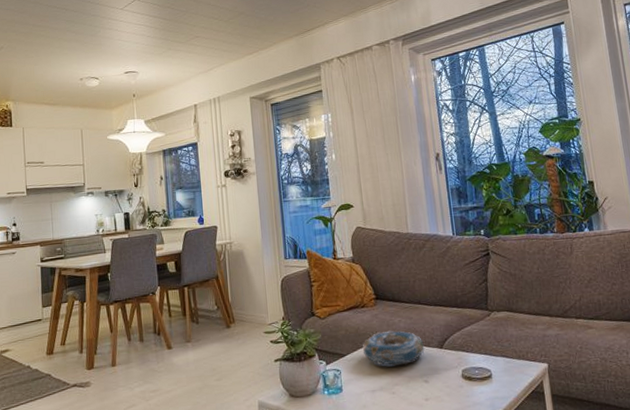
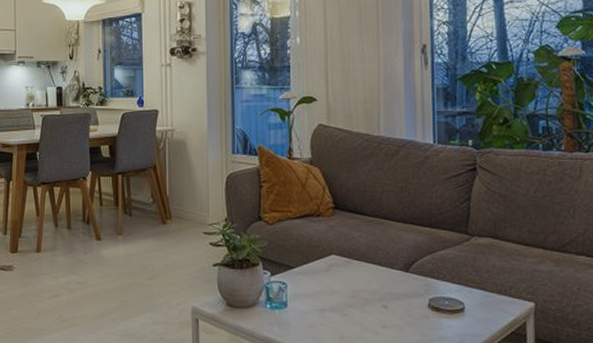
decorative bowl: present [363,331,425,366] -> none [315,246,387,285]

